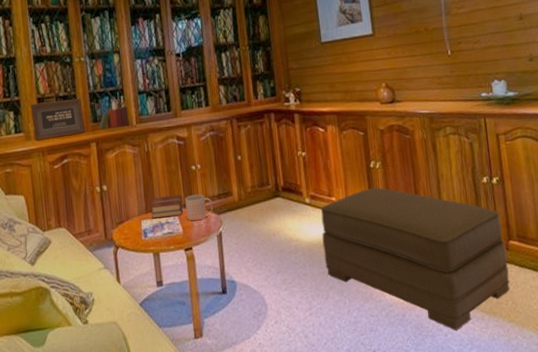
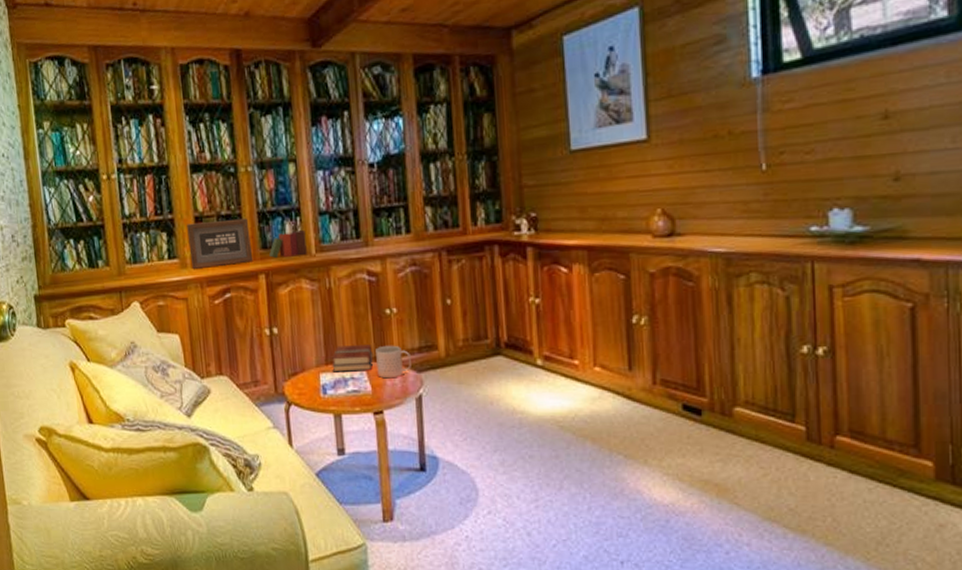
ottoman: present [320,187,510,330] -> none [557,350,831,548]

